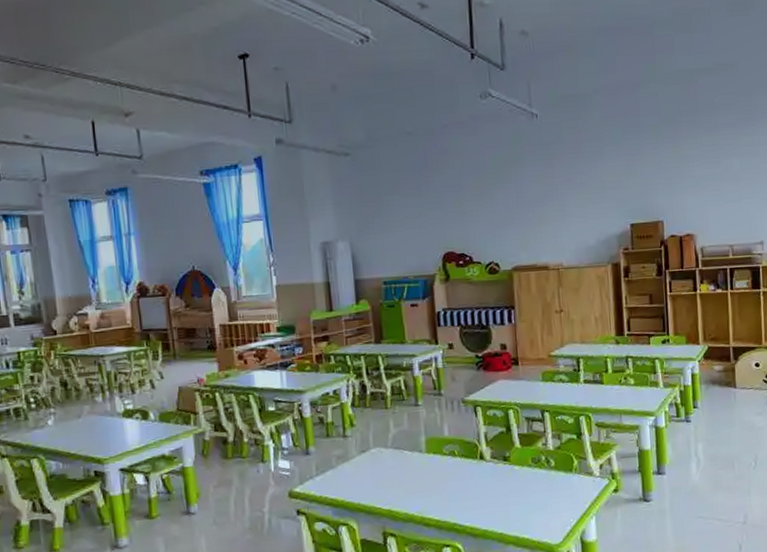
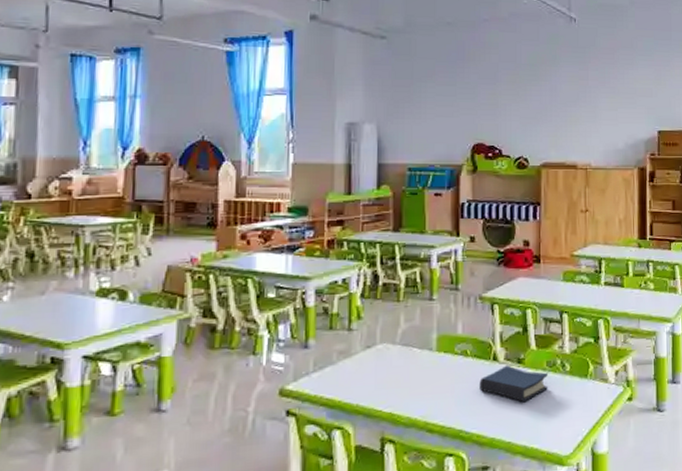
hardback book: none [469,463,535,497] -> present [479,365,549,403]

